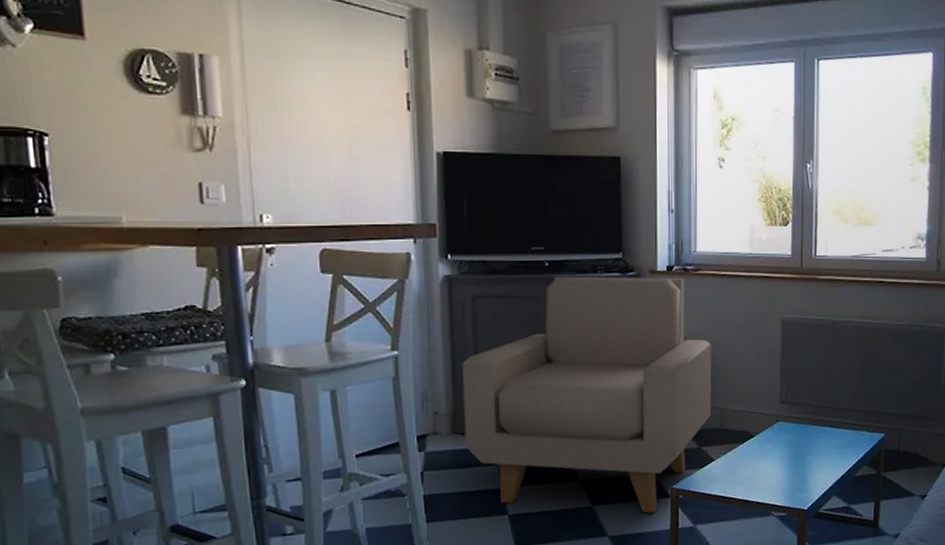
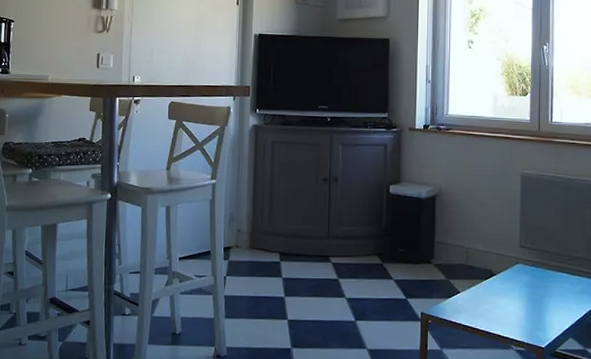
armchair: present [462,276,712,513] -> none [258,129,459,333]

